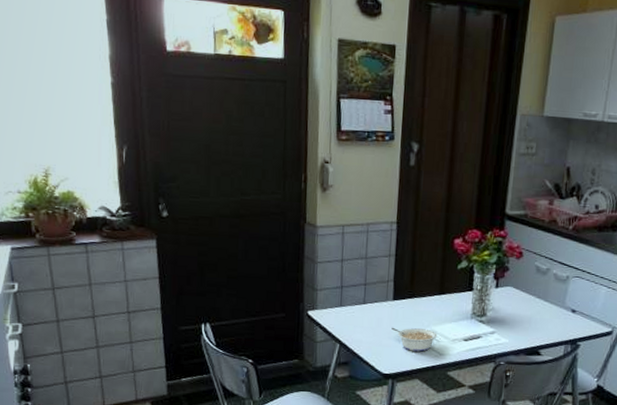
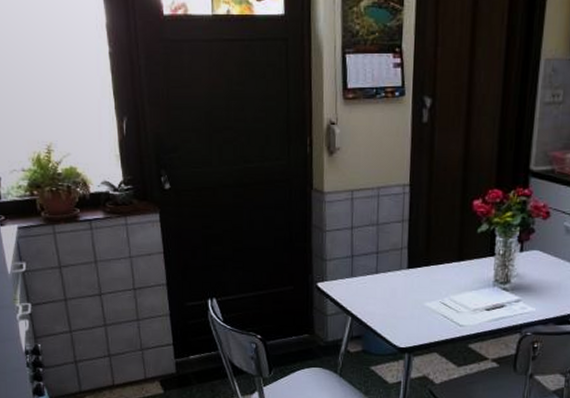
legume: present [391,327,438,352] -> none [407,297,457,323]

